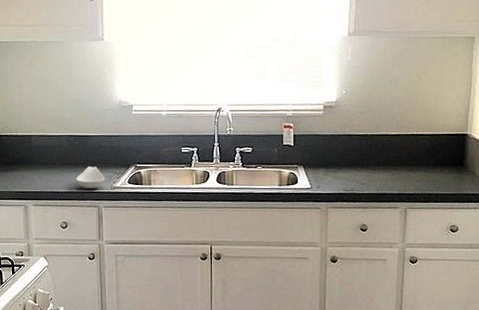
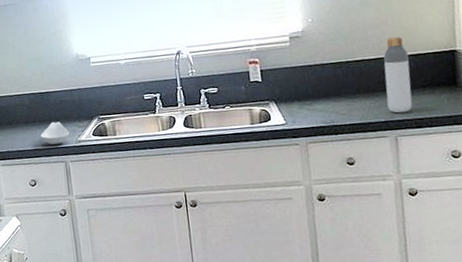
bottle: none [402,116,426,187] -> present [383,37,412,114]

